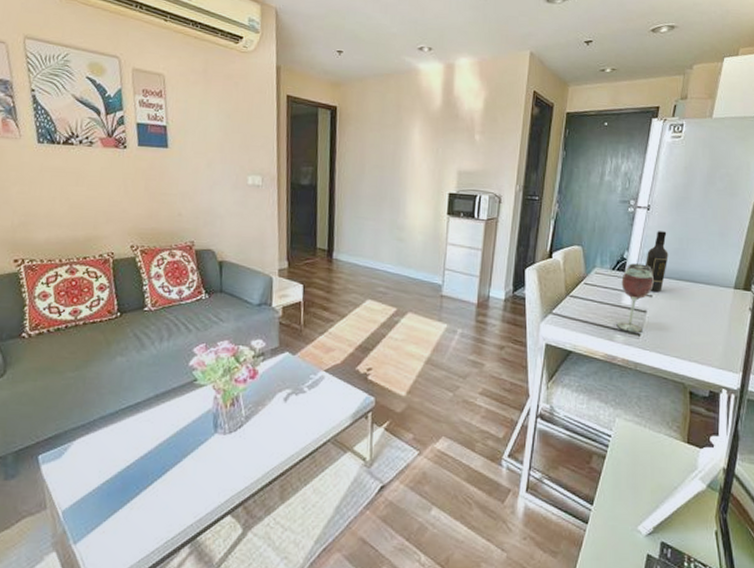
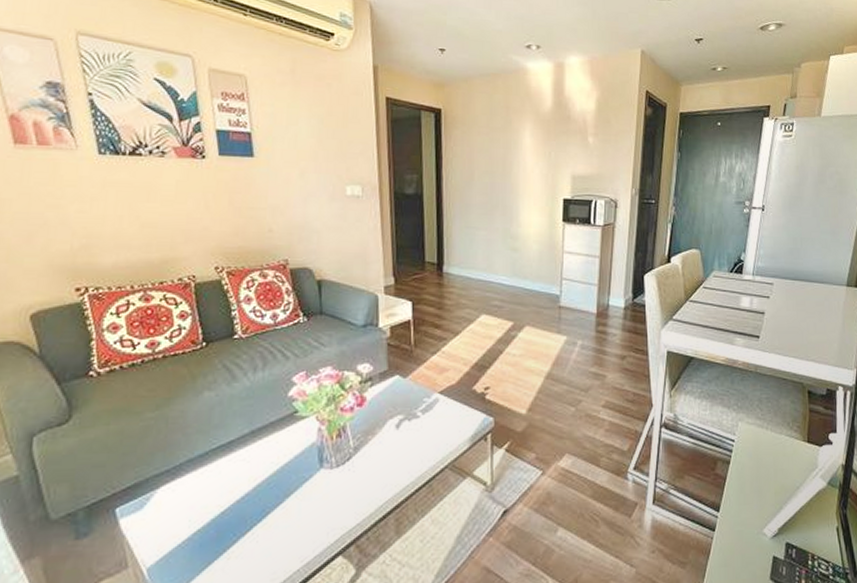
wineglass: present [616,263,654,332] -> none [736,265,771,334]
wine bottle: present [646,231,669,292] -> none [762,231,784,292]

